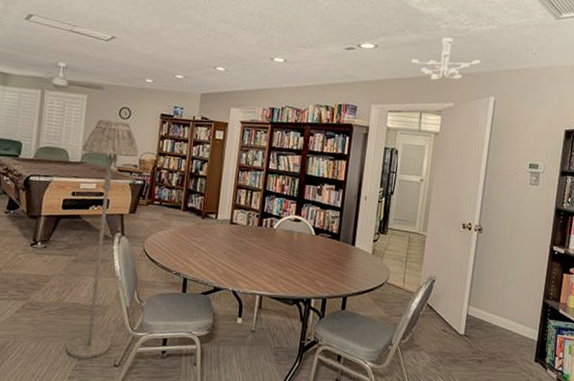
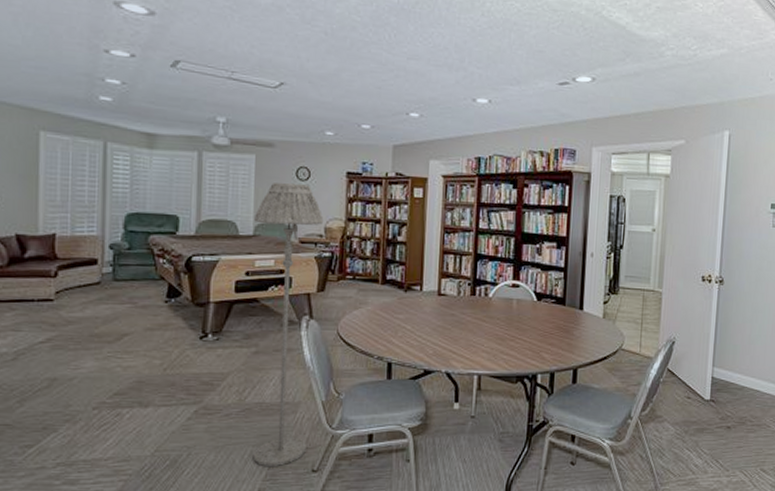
ceiling light fixture: present [411,37,481,80] -> none [635,65,712,115]

